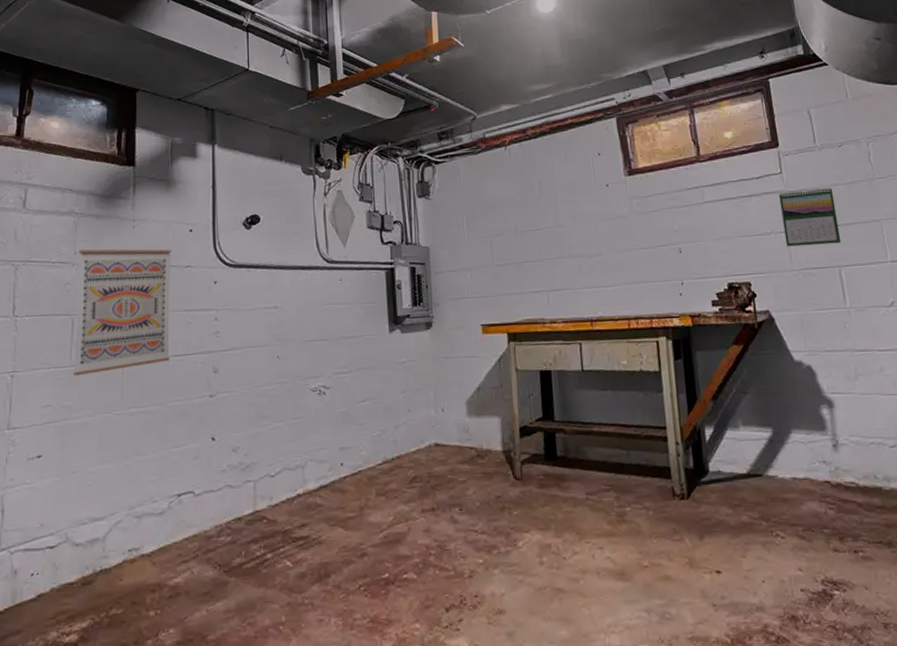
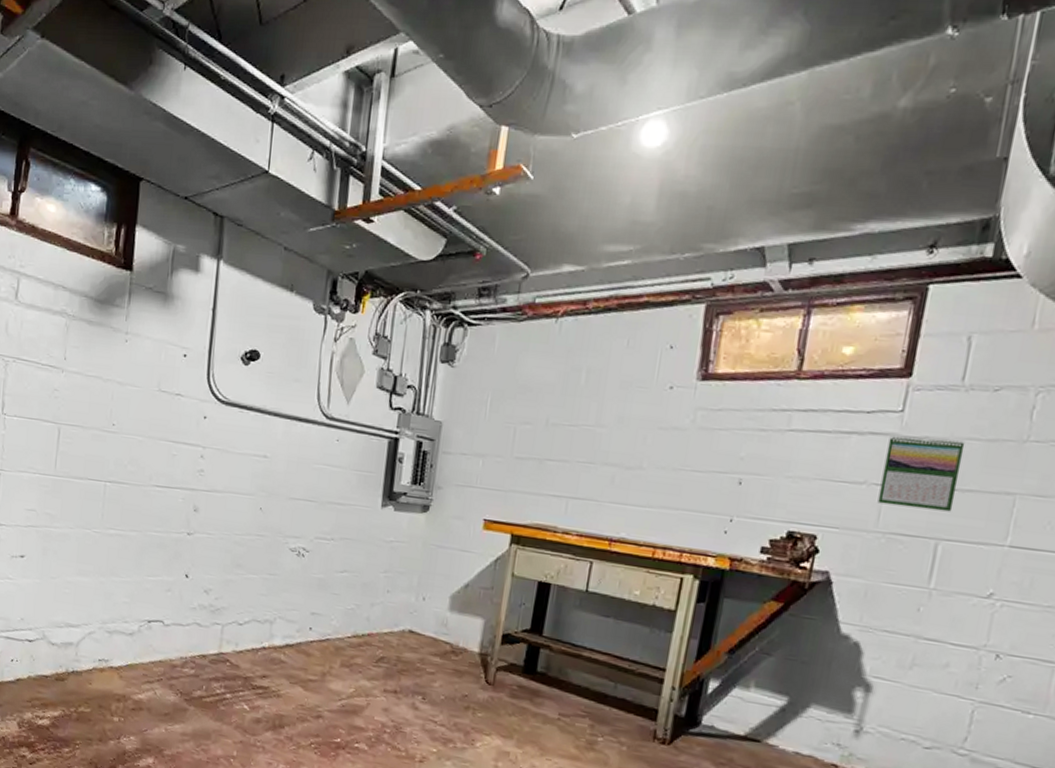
wall art: present [74,249,171,376] -> none [57,355,163,491]

